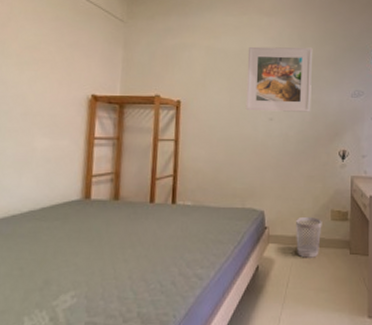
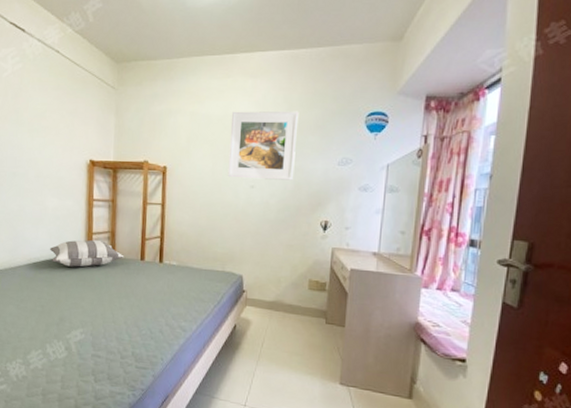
pillow: none [35,183,131,217] -> present [49,239,125,267]
wastebasket: present [296,216,322,258] -> none [272,283,299,323]

